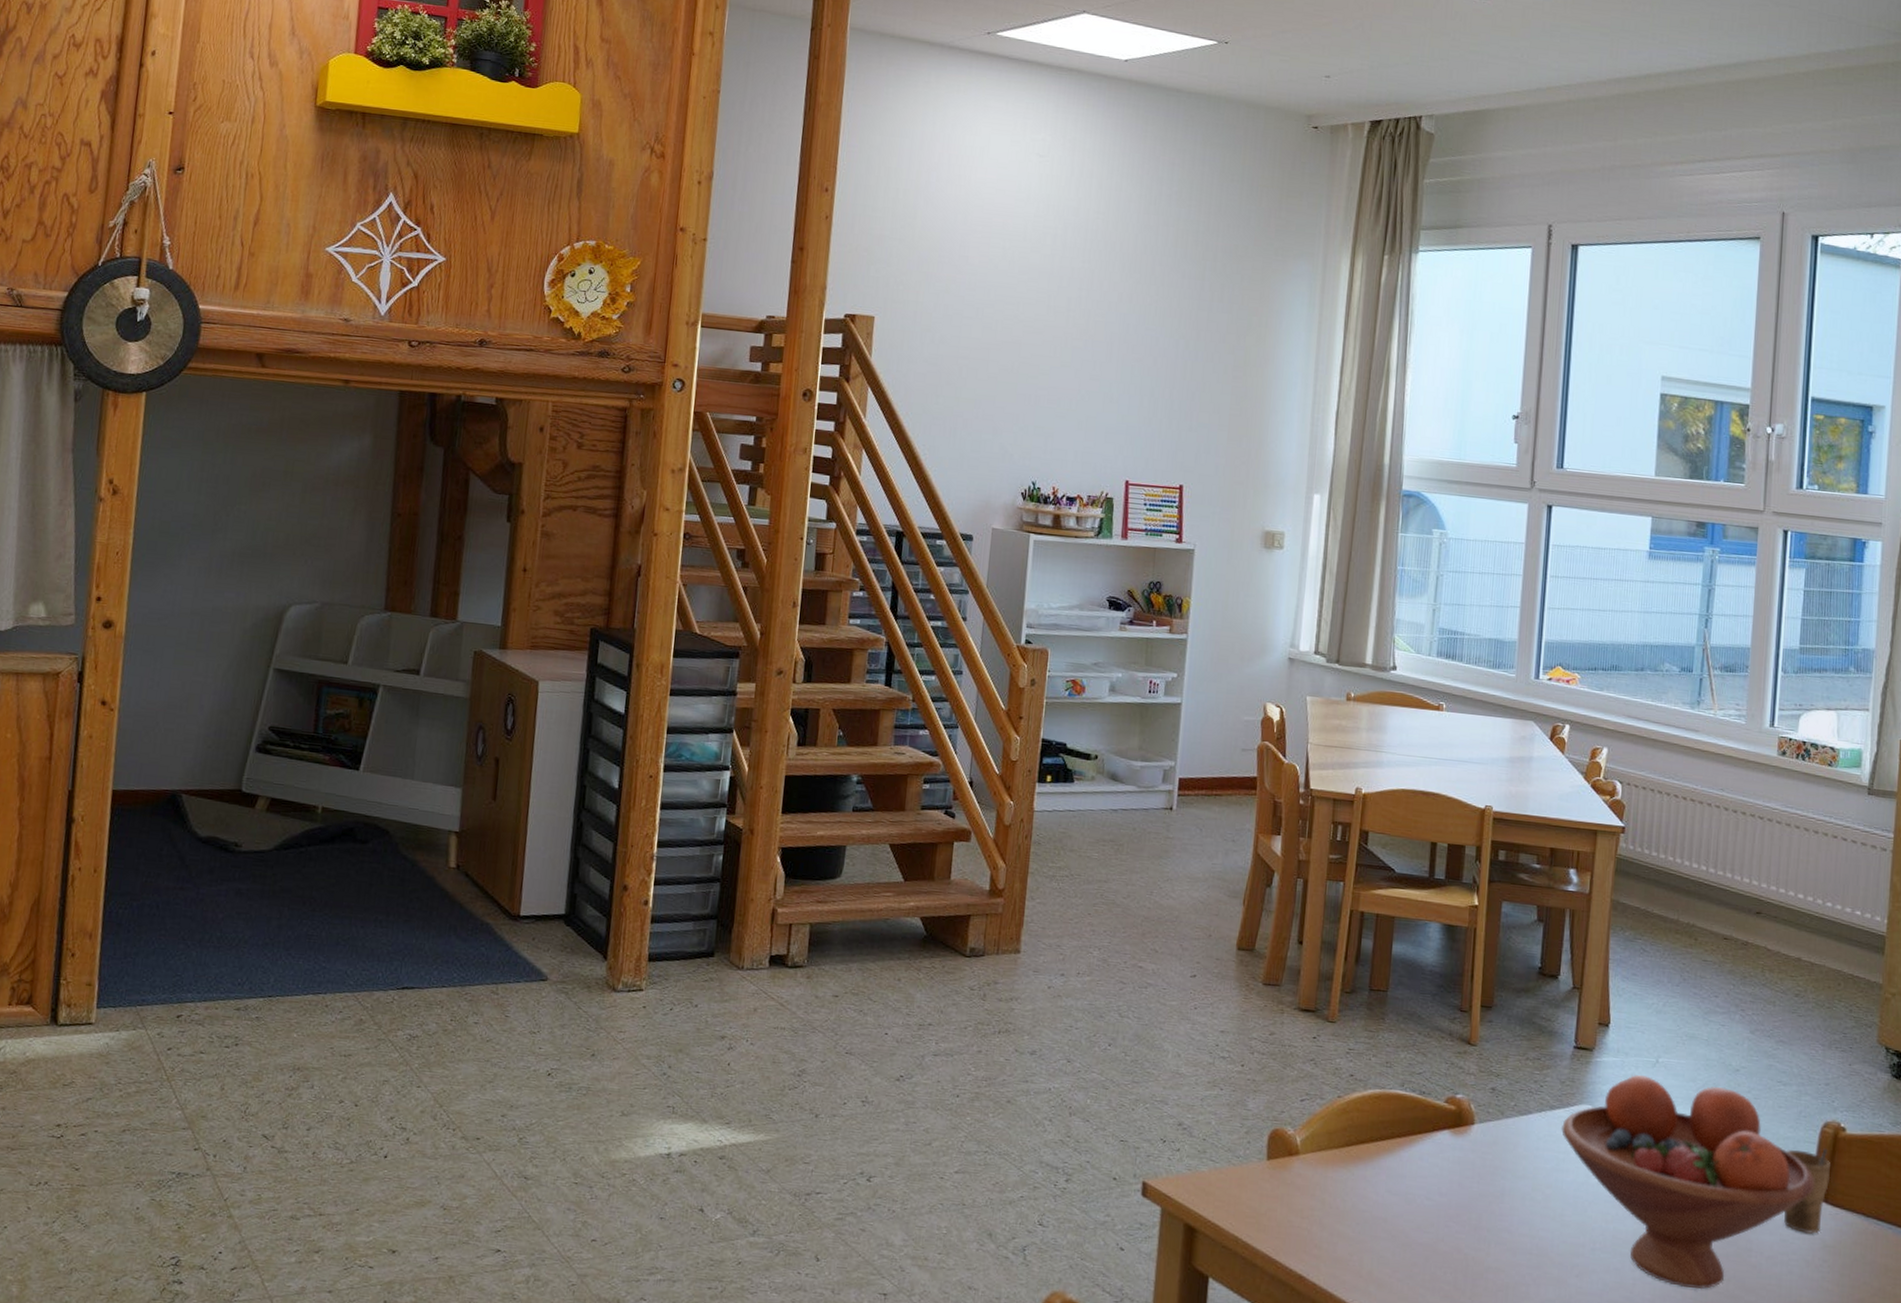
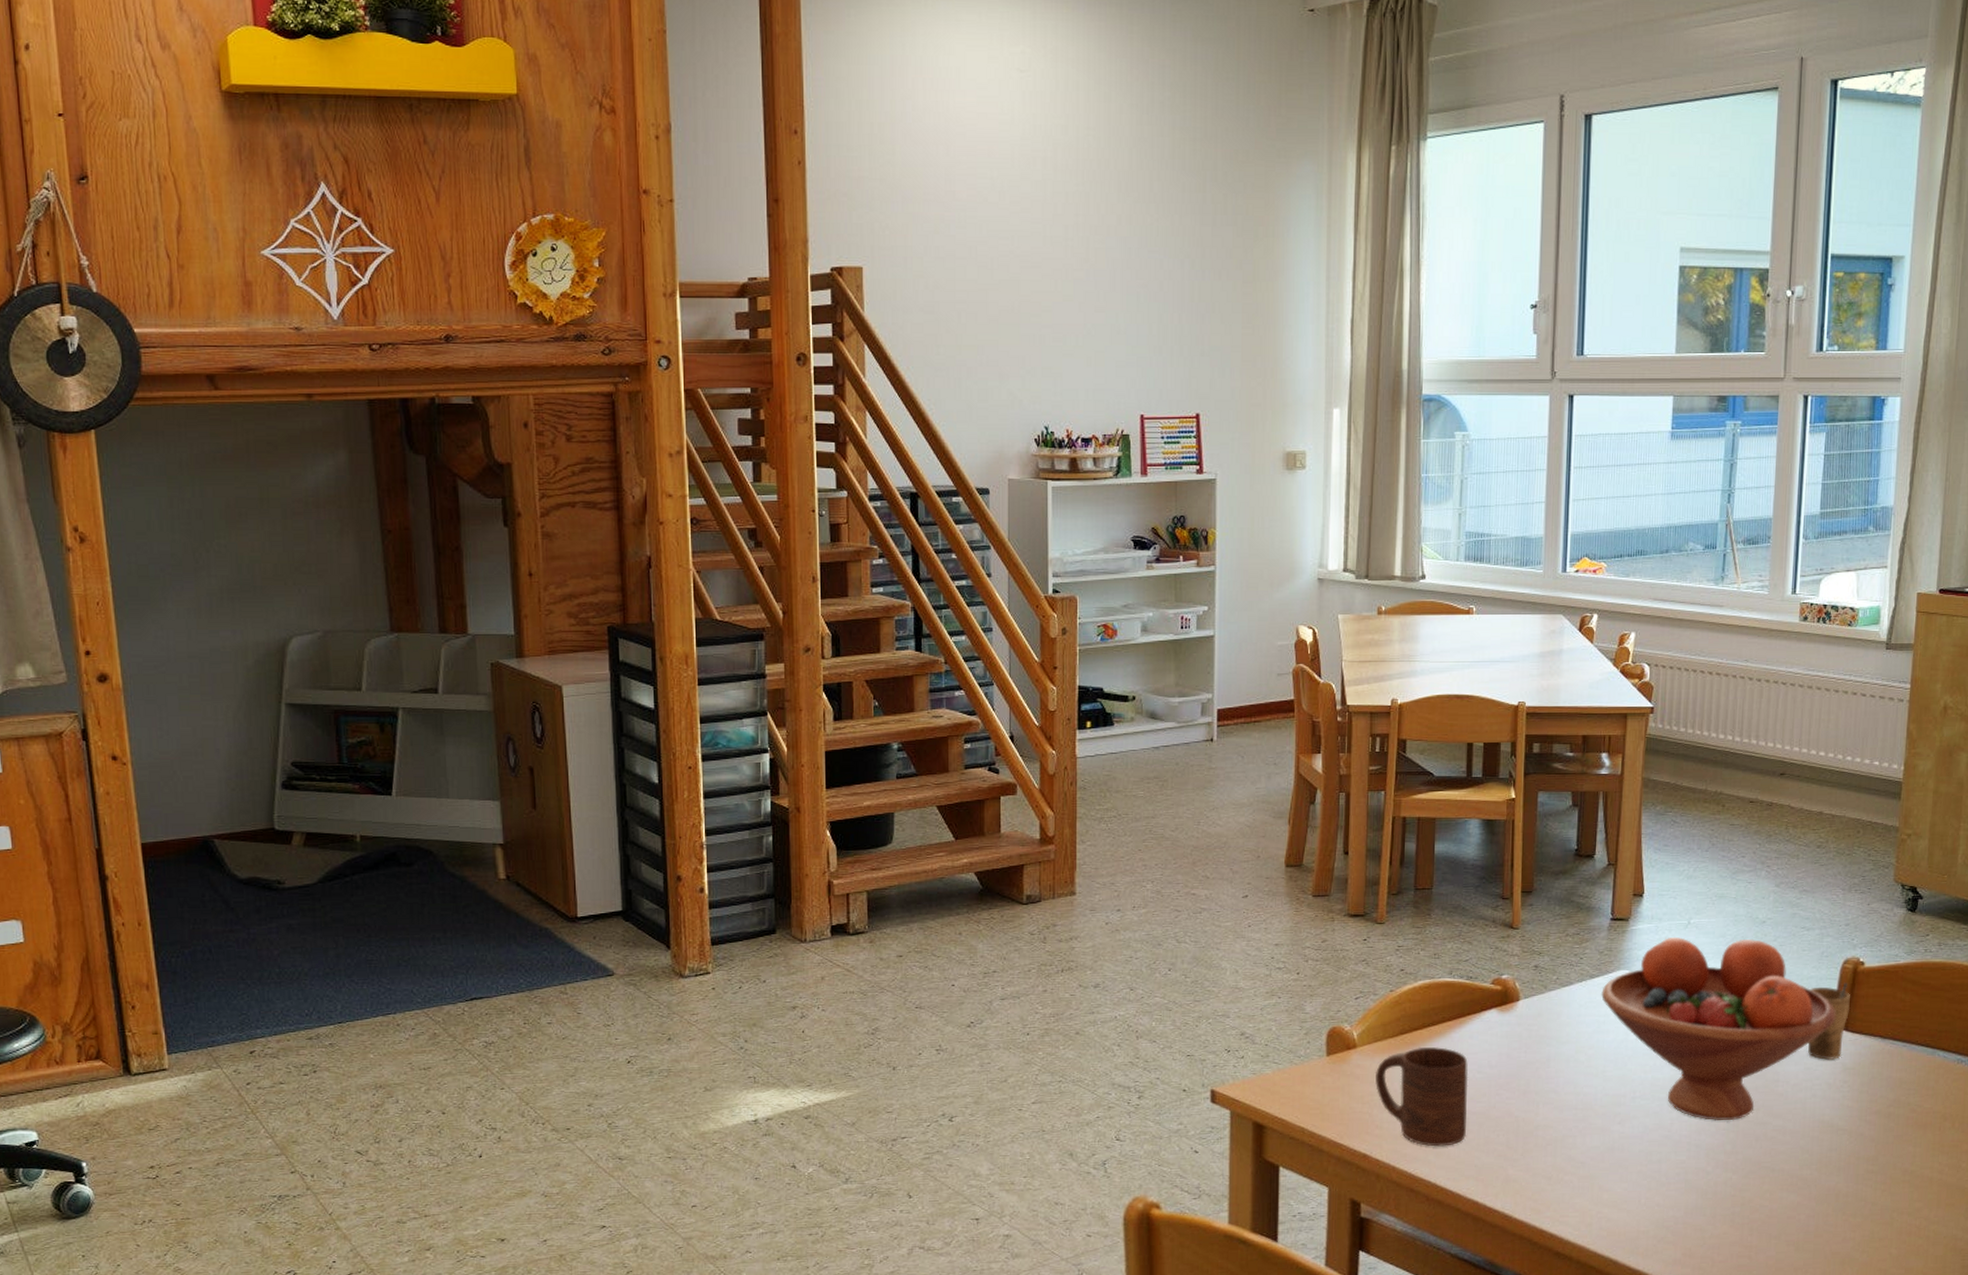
cup: none [1317,1162,1417,1278] -> present [1375,1046,1469,1147]

